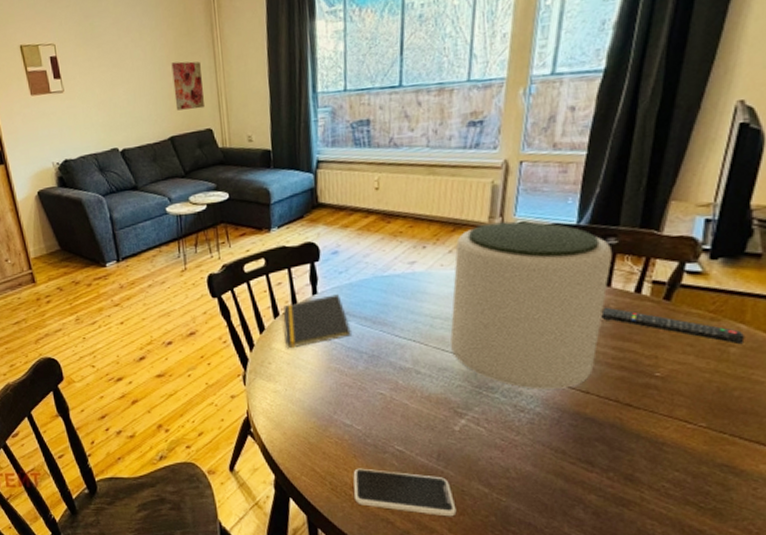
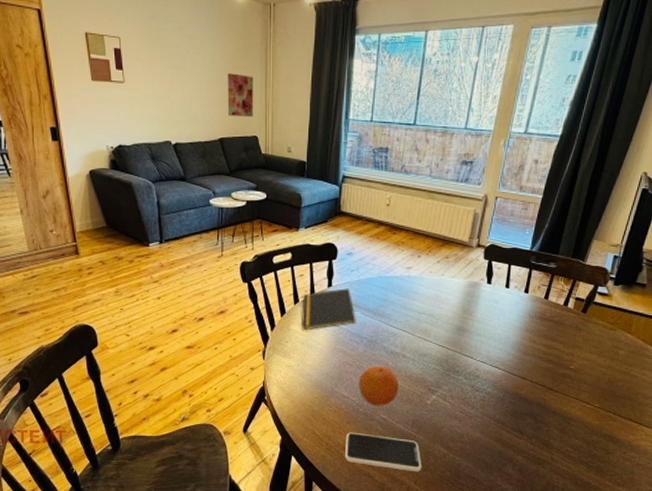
fruit: none [362,385,415,435] -> present [358,365,399,406]
plant pot: present [450,221,612,390] -> none [431,242,551,374]
remote control: present [601,307,745,345] -> none [539,314,630,349]

